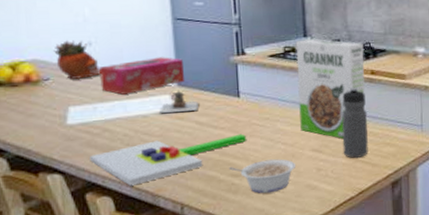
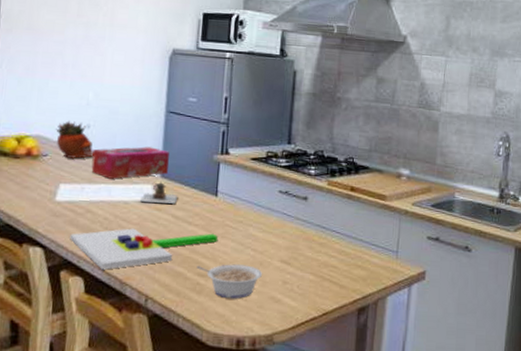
cereal box: present [295,39,365,139] -> none [272,146,347,253]
water bottle: present [342,87,368,158] -> none [312,201,342,276]

